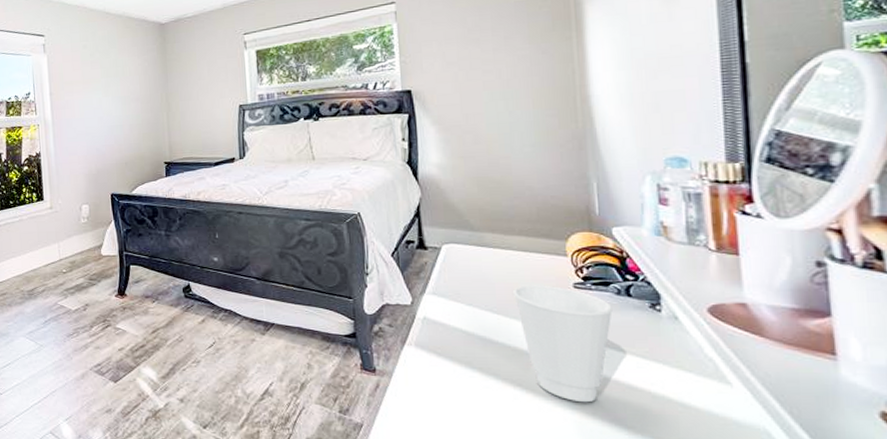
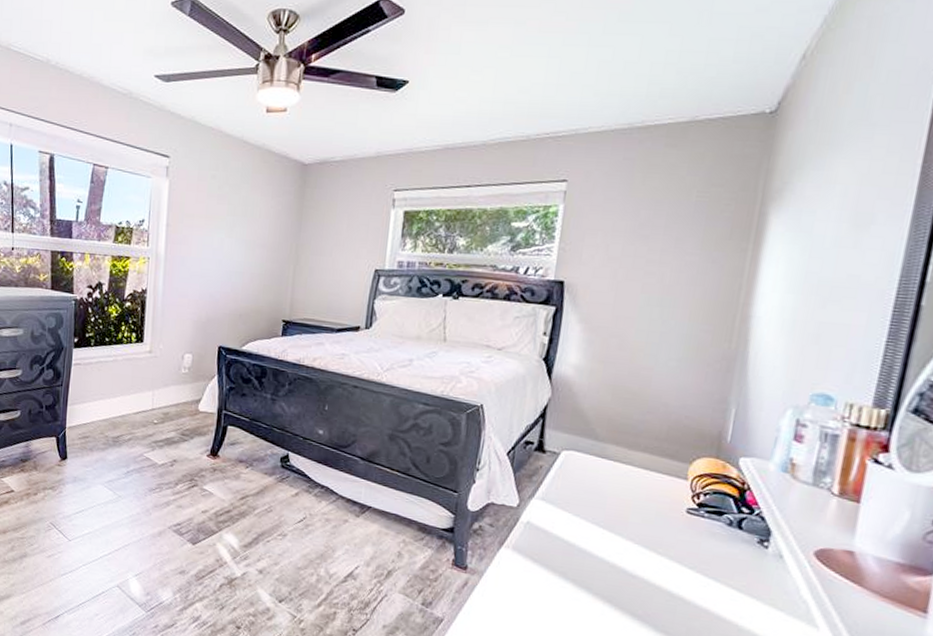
cup: present [512,285,613,403] -> none [623,503,721,627]

